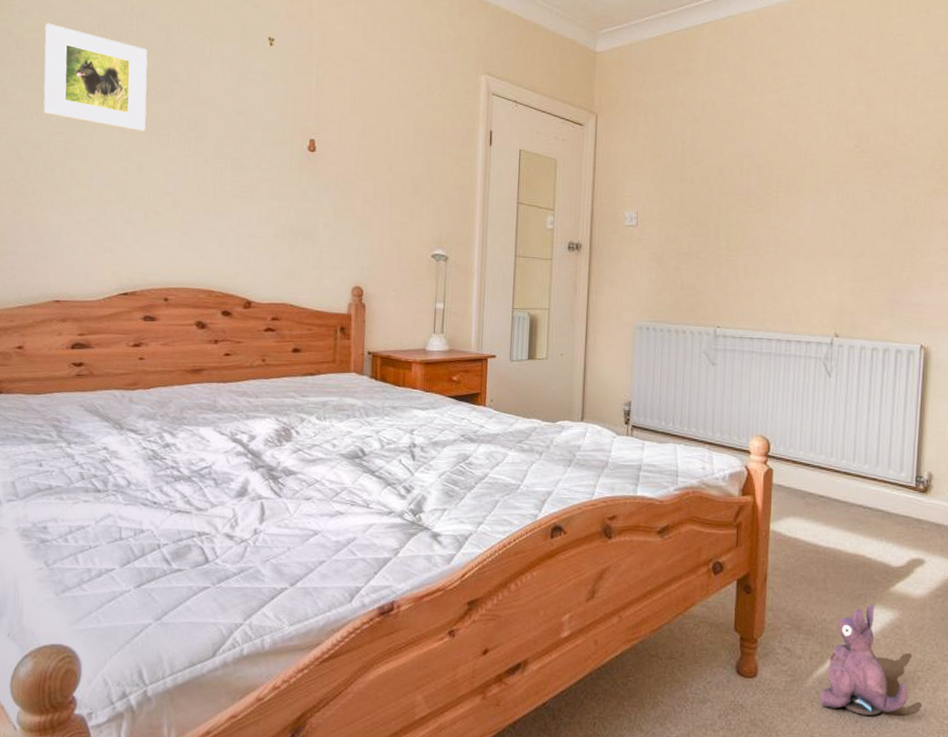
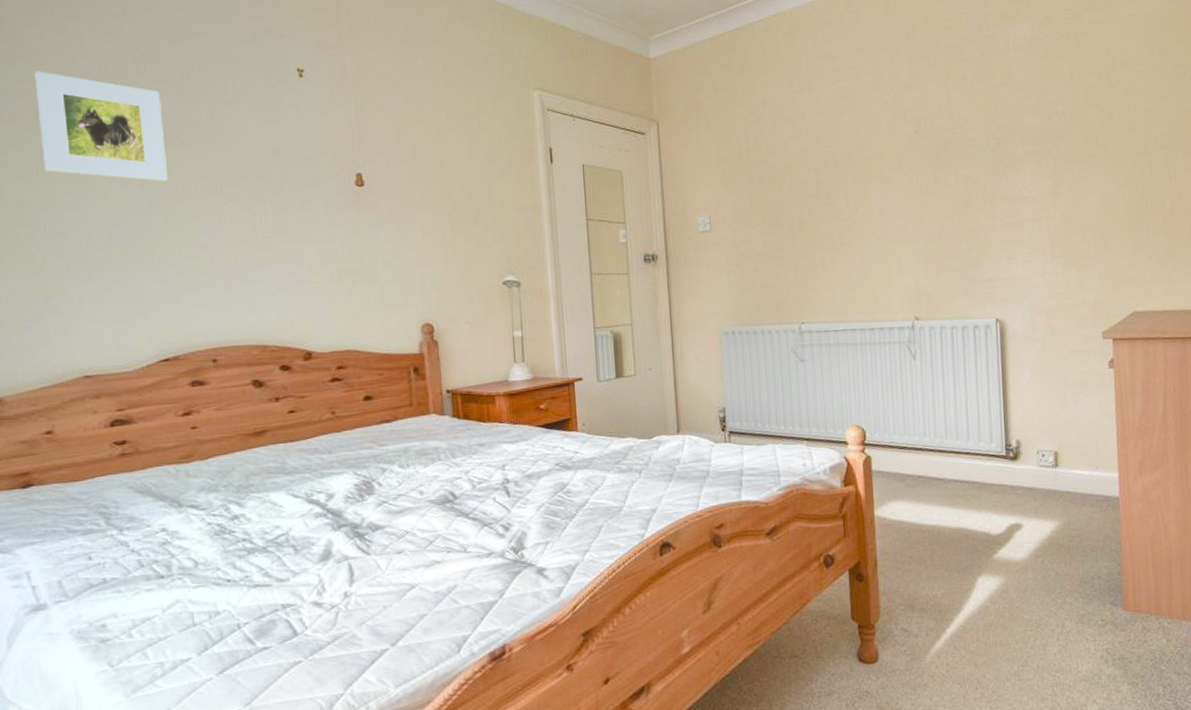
plush toy: present [820,604,908,715] -> none [940,573,1021,682]

